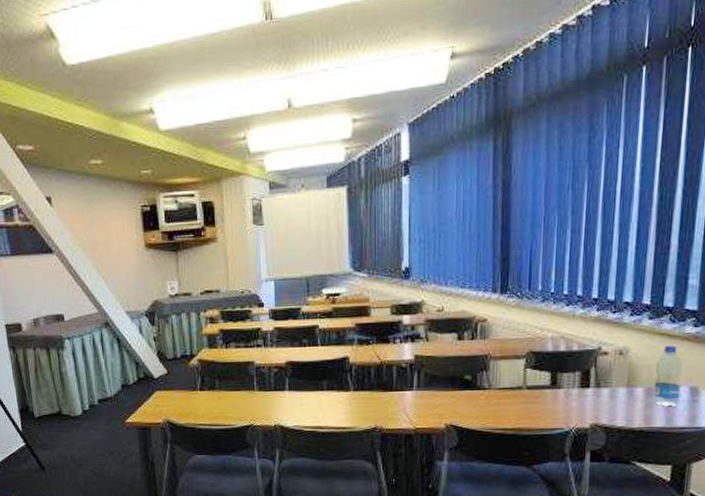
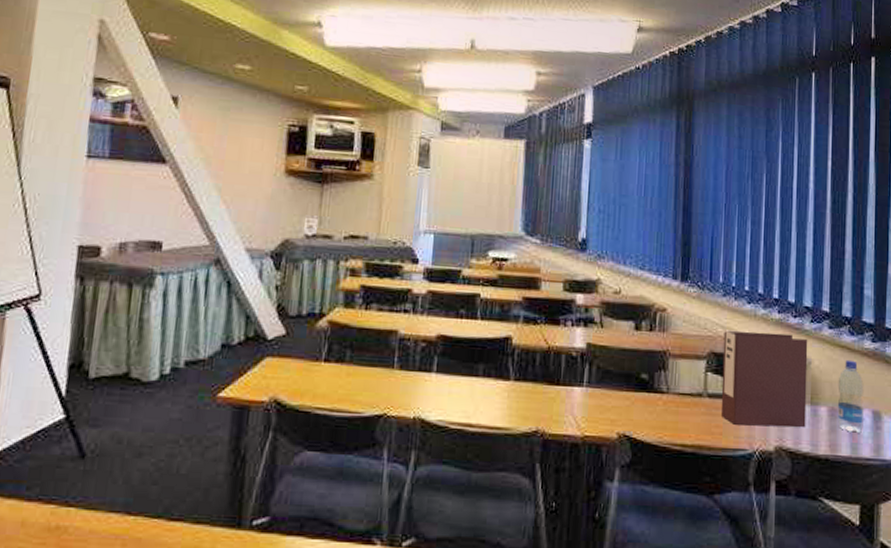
binder: none [539,328,627,409] -> present [721,331,808,428]

